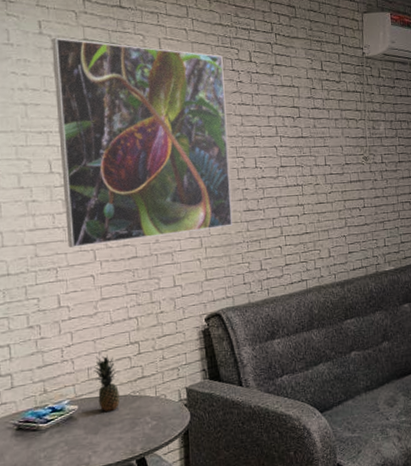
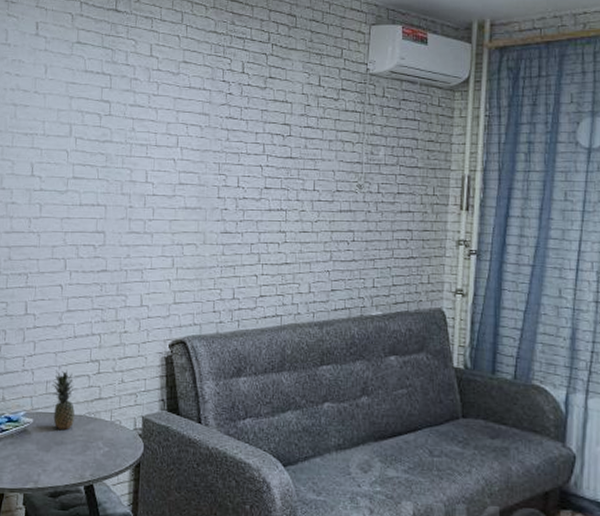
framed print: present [51,38,232,248] -> none [41,40,214,254]

